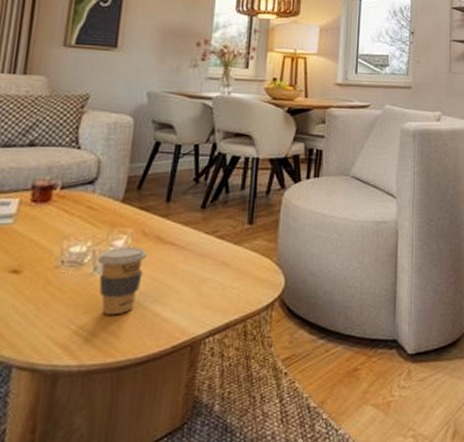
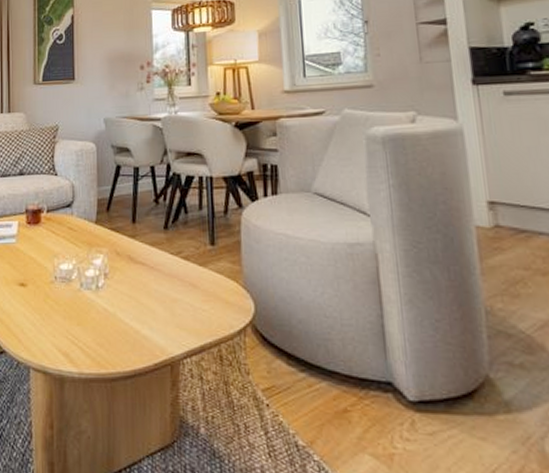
coffee cup: present [97,247,147,315] -> none [82,266,121,328]

